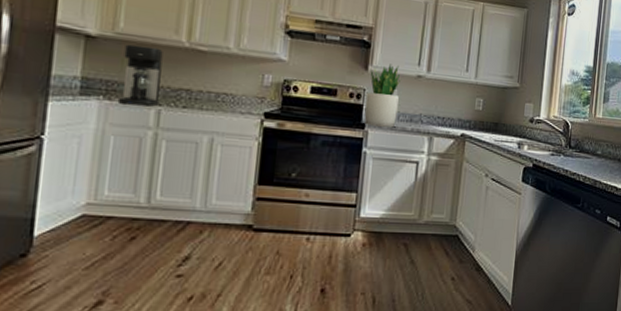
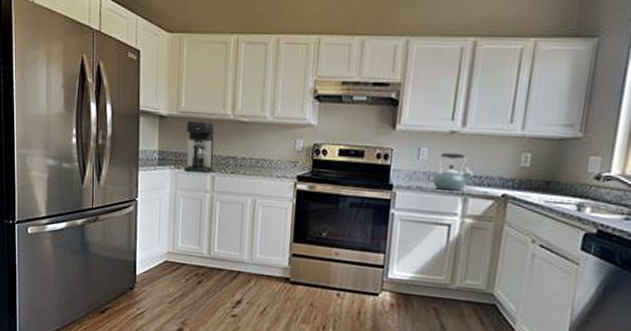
planter: present [364,63,400,128] -> none [392,120,431,188]
kettle: none [402,94,438,131] -> present [432,152,474,191]

